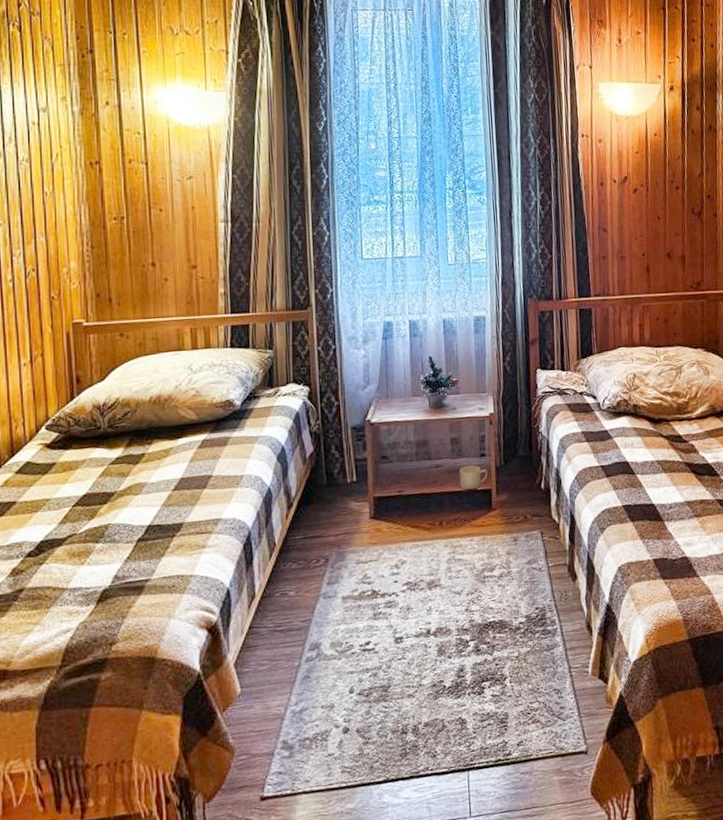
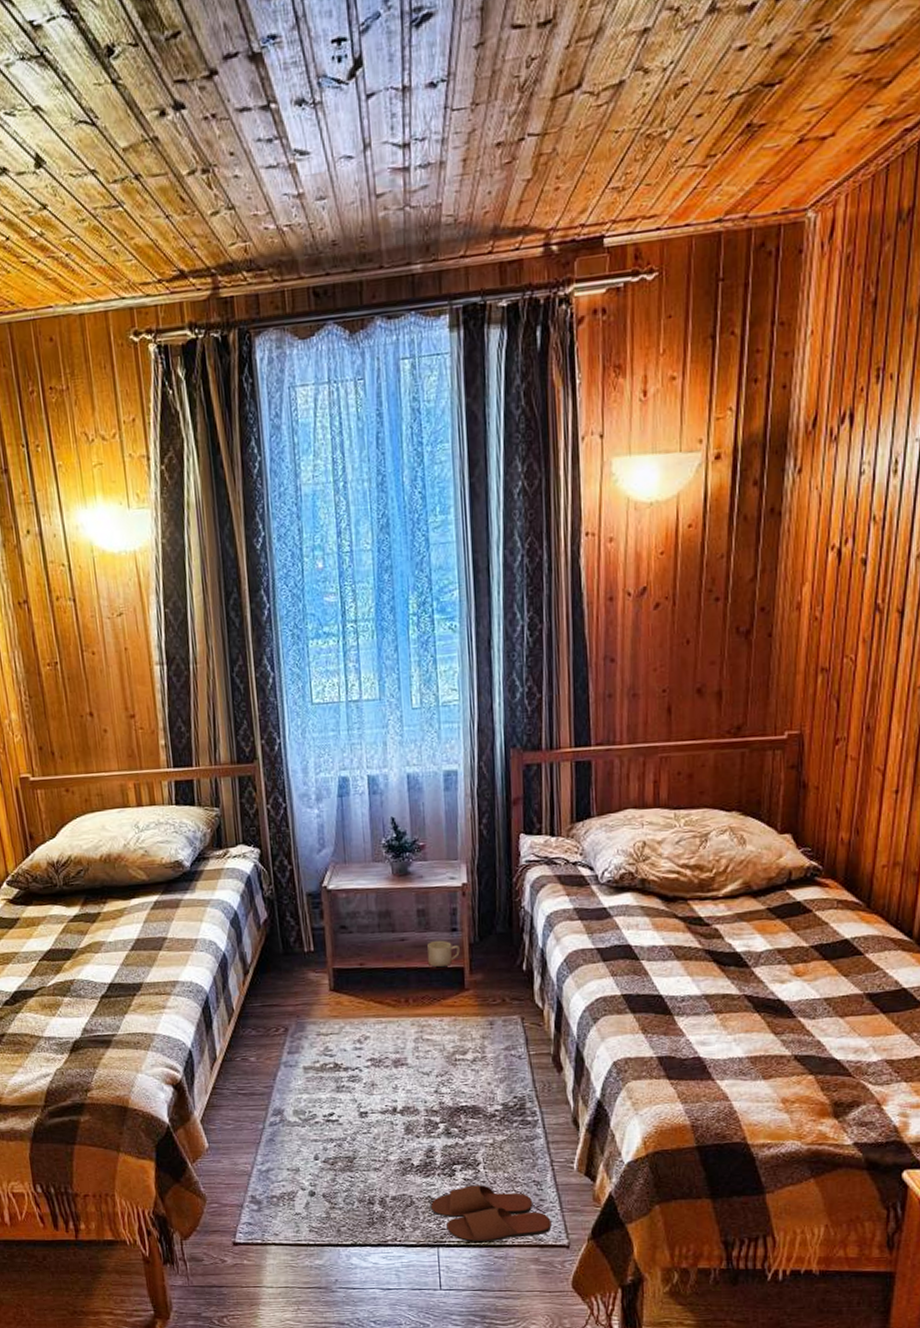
slipper: none [462,699,571,761] -> present [431,1185,552,1242]

